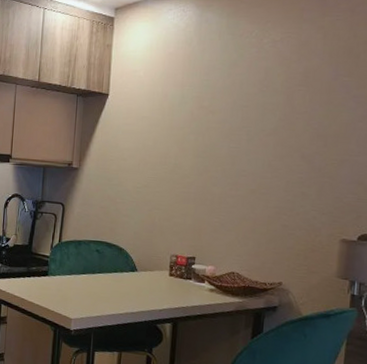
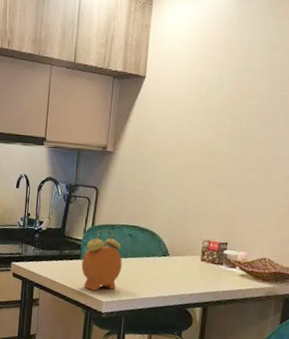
alarm clock: none [49,246,90,308] -> present [81,230,122,291]

